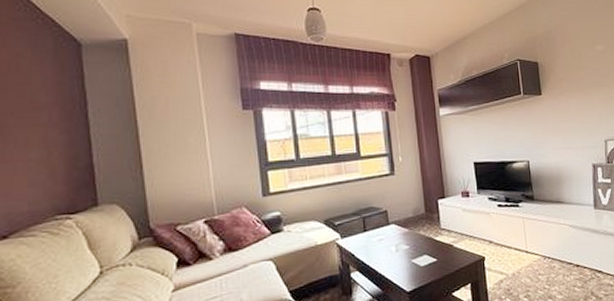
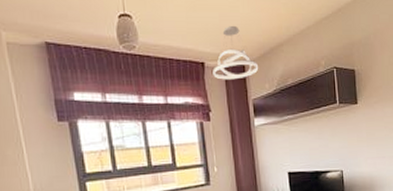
pendant light: none [398,19,444,71] -> present [212,25,259,80]

